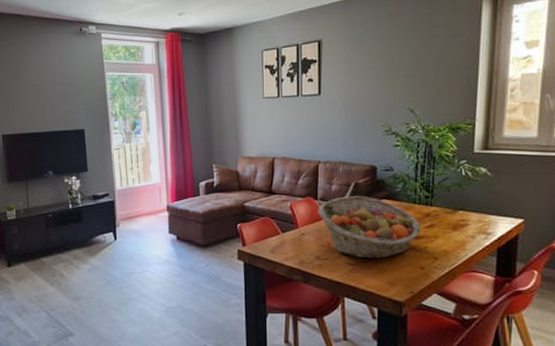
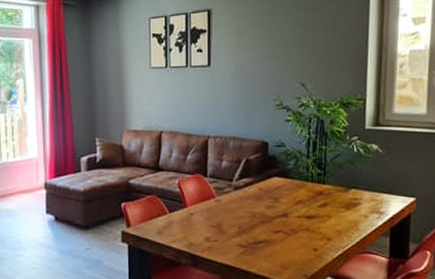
fruit basket: present [318,196,421,259] -> none [207,173,313,240]

